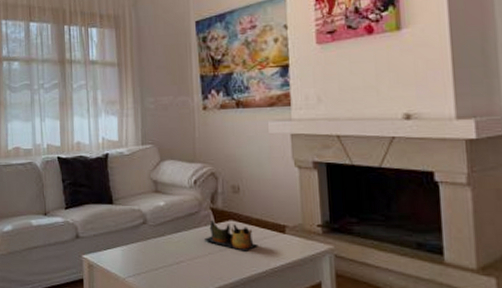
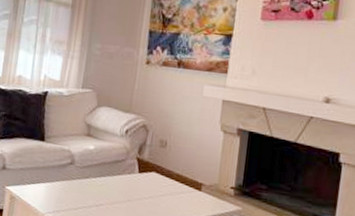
decorative bowl: present [205,220,258,251] -> none [126,169,175,203]

